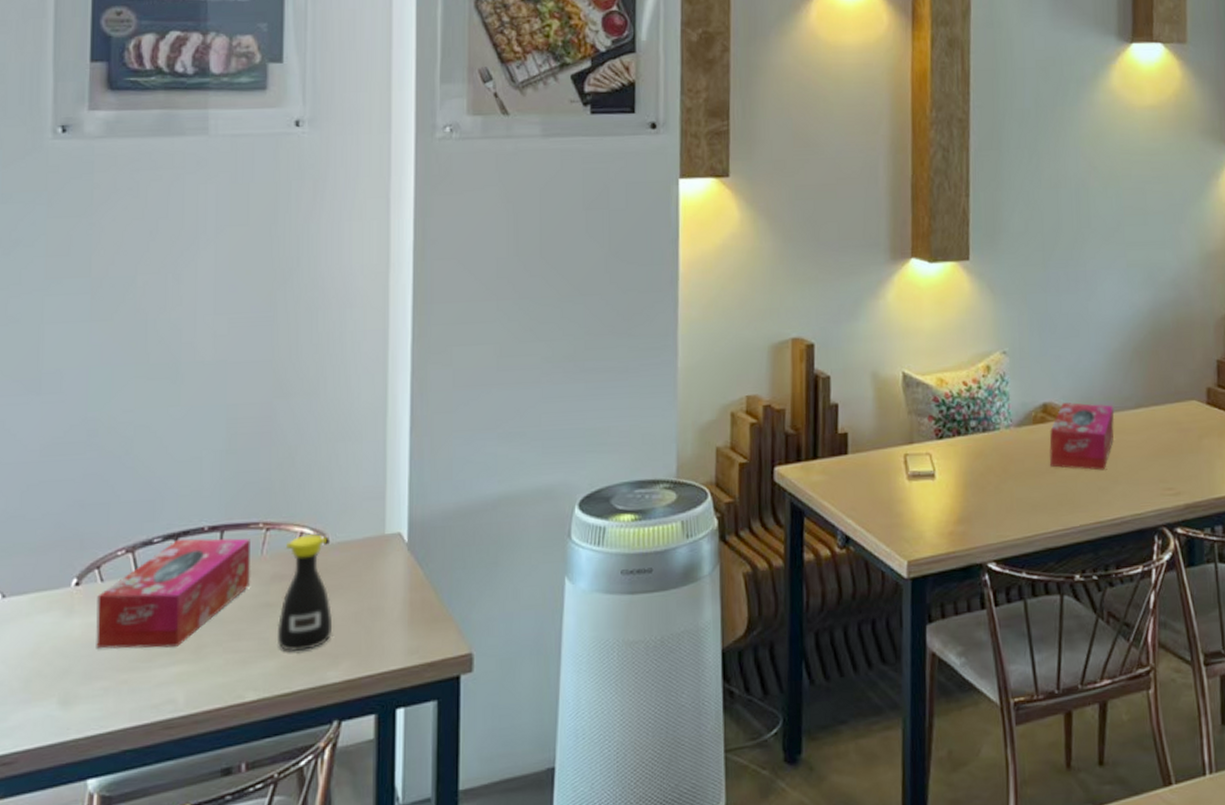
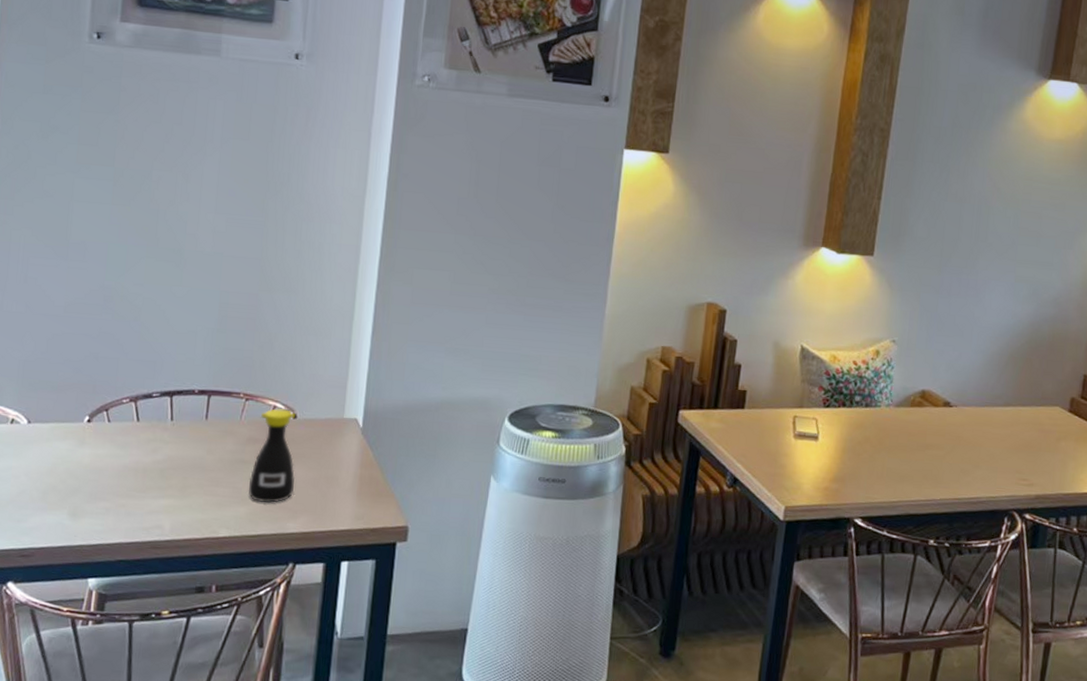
tissue box: present [96,538,251,649] -> none [101,397,232,484]
tissue box: present [1049,402,1115,471] -> none [920,391,985,455]

